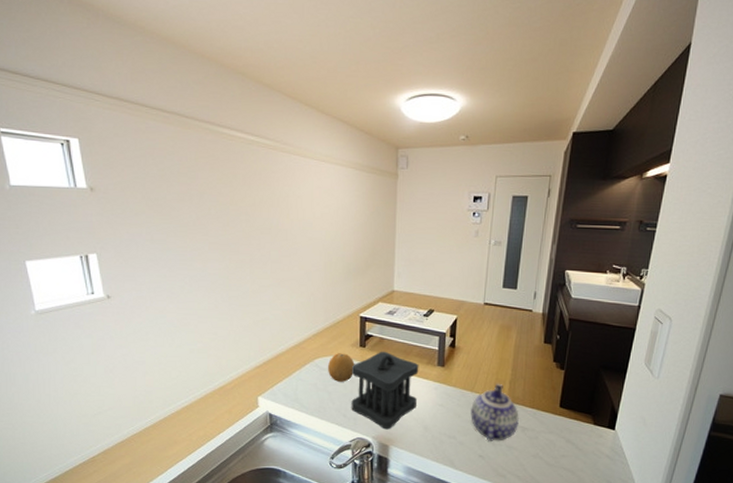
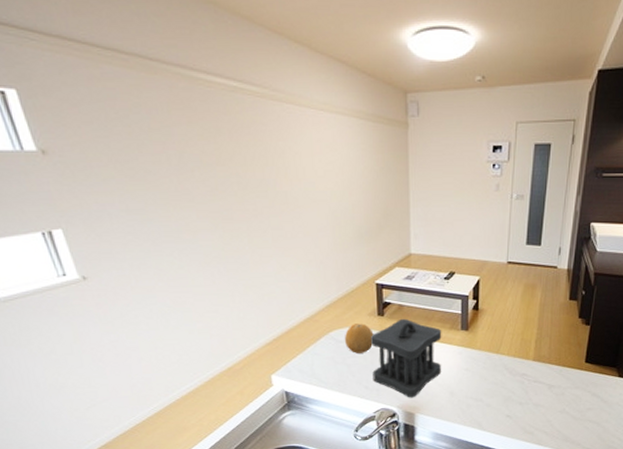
teapot: present [471,383,519,442] -> none [497,343,545,402]

